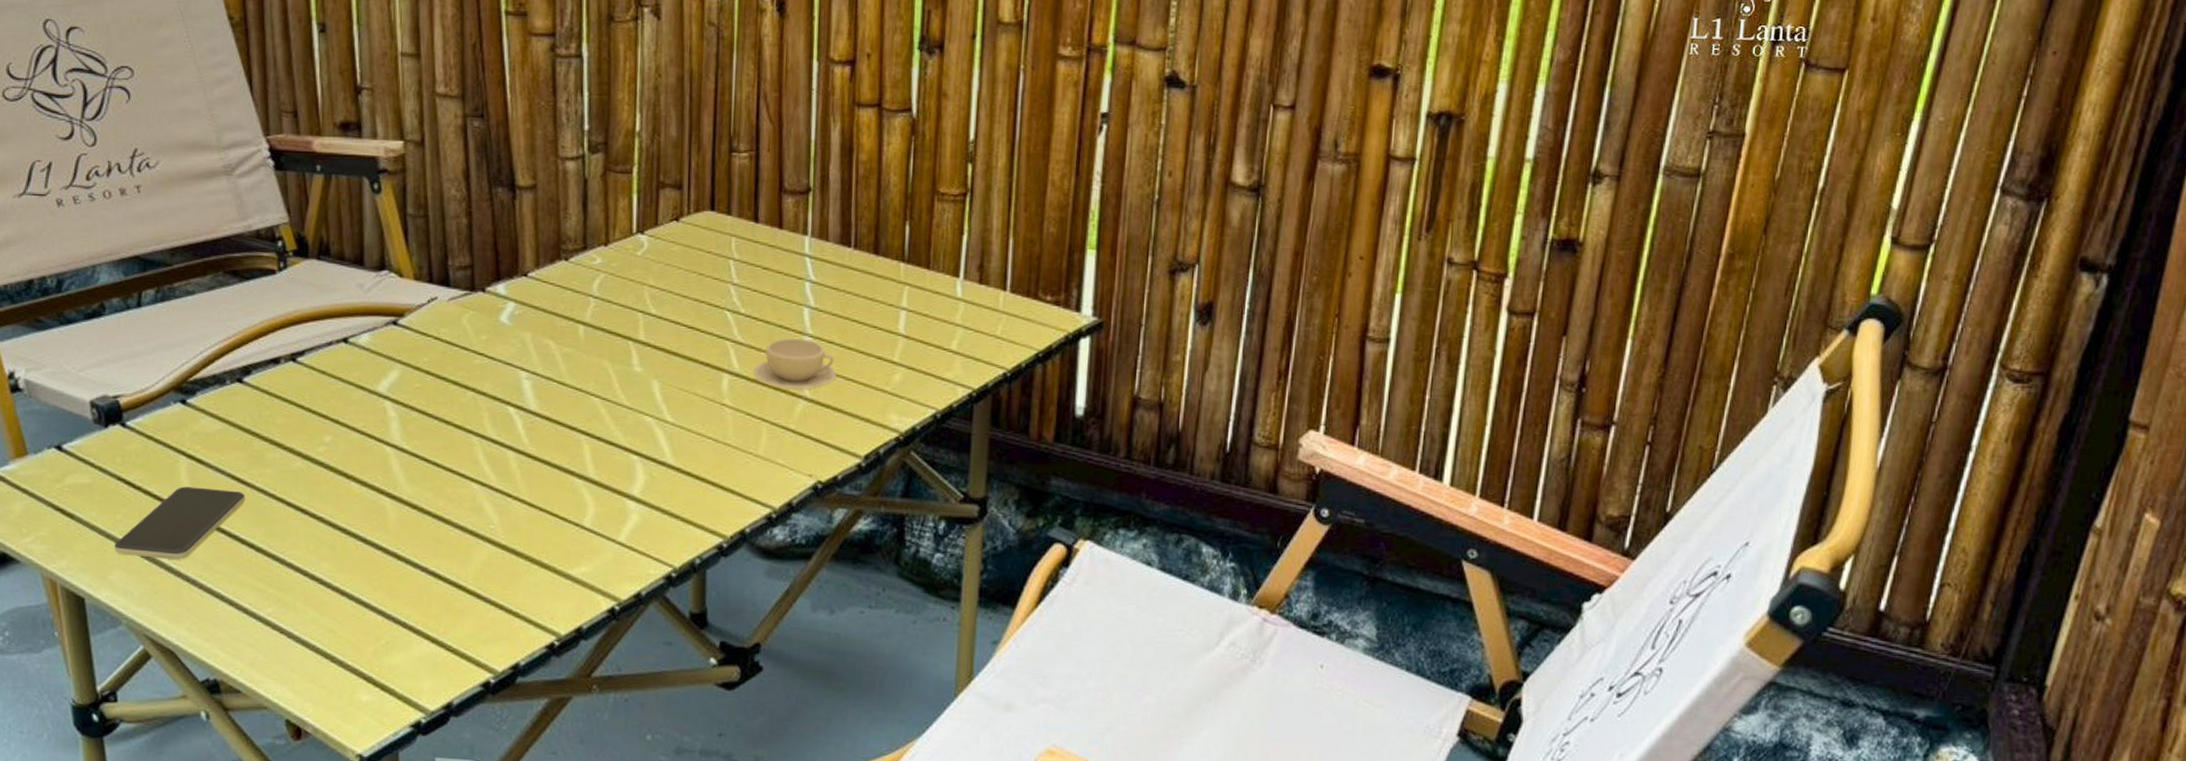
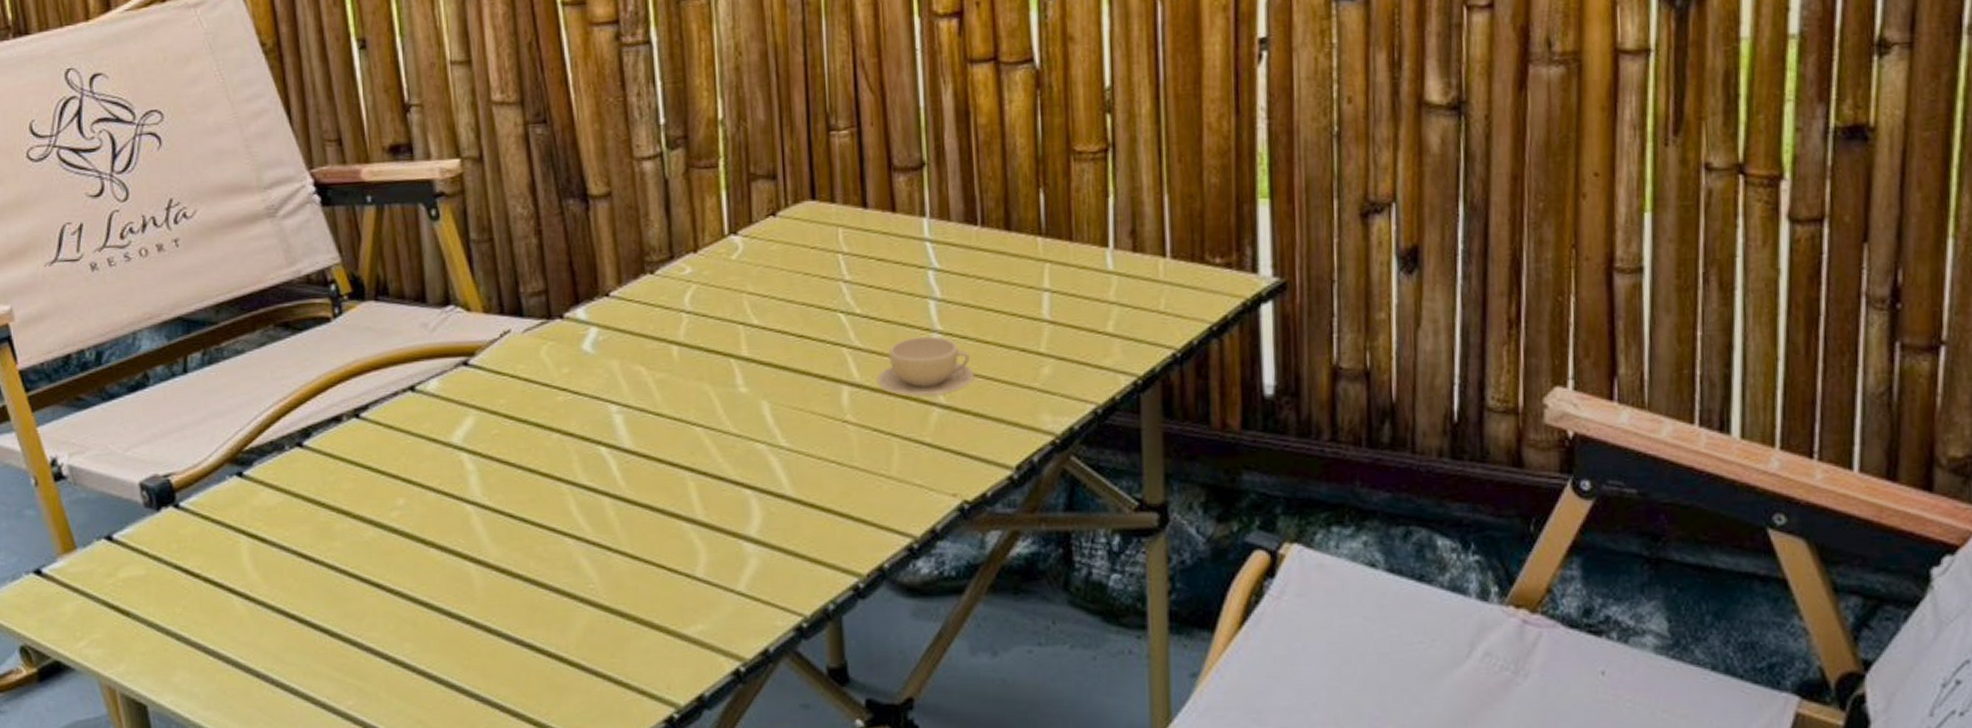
smartphone: present [114,486,246,560] -> none [175,569,315,654]

